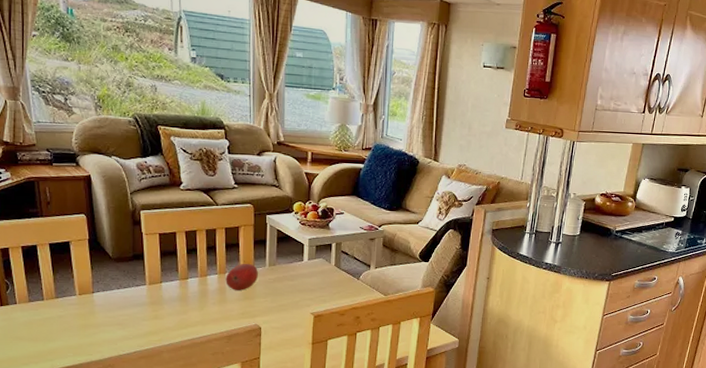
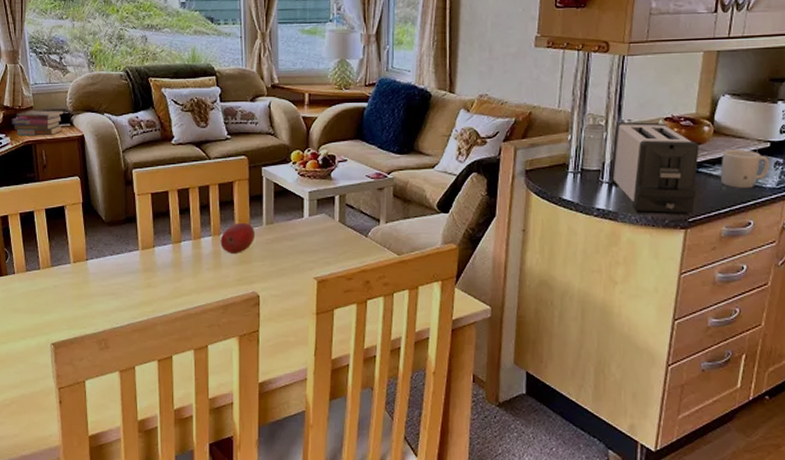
books: none [12,148,68,174] -> present [12,110,63,136]
toaster: none [556,195,624,271] -> present [609,122,699,215]
mug: none [637,221,672,252] -> present [720,150,769,188]

